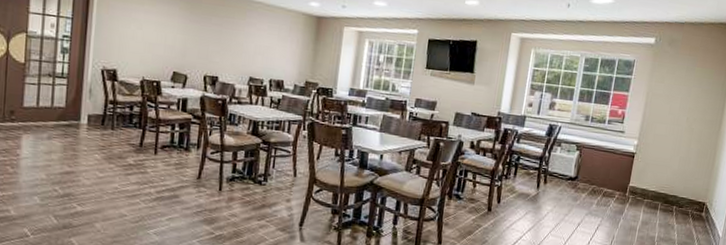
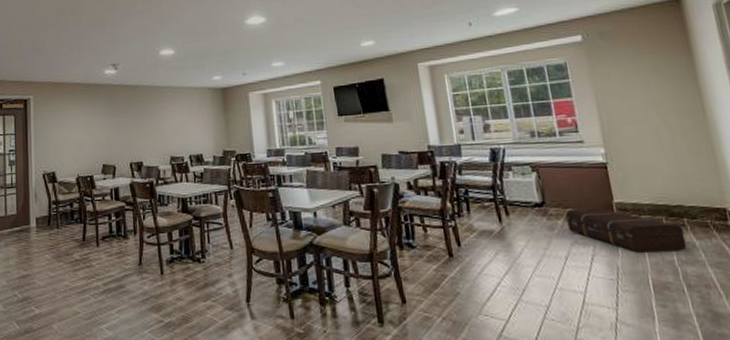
suitcase: none [588,186,671,231] -> present [565,207,687,253]

